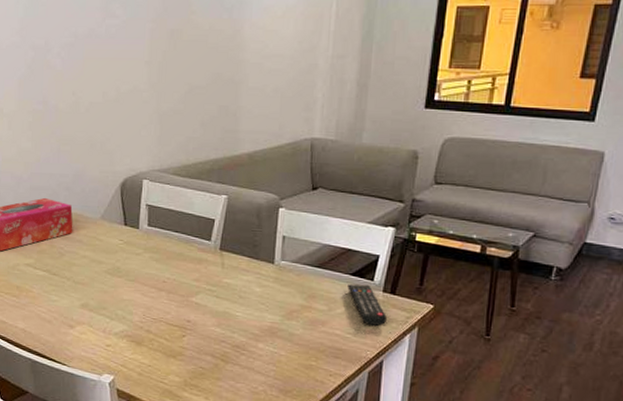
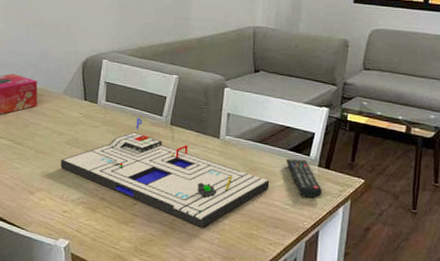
board game: none [101,243,330,360] -> present [60,118,270,228]

